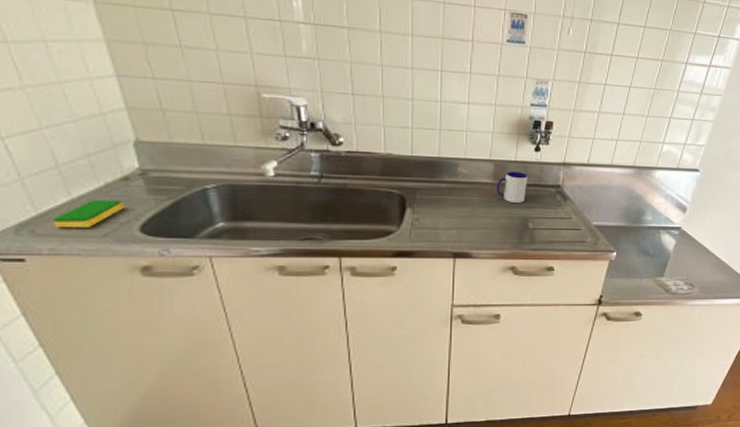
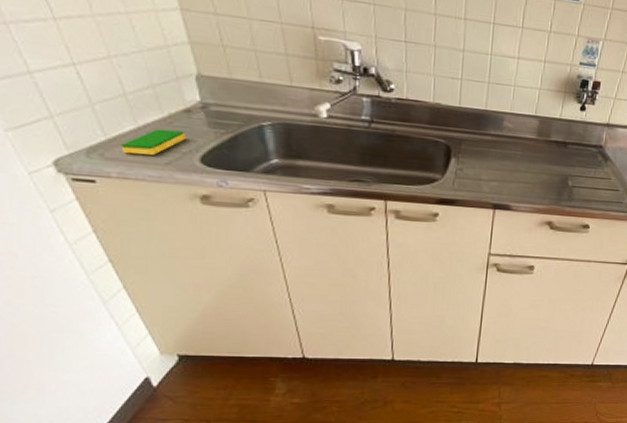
mug: present [497,171,528,203] -> none [540,129,571,160]

